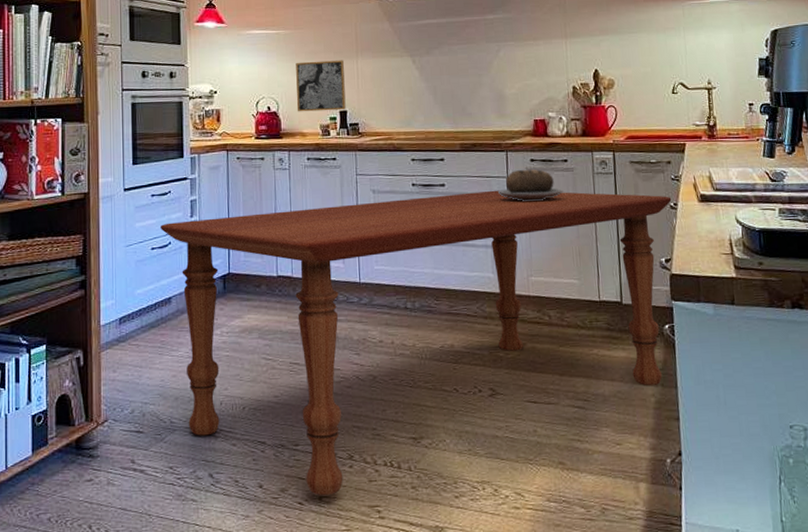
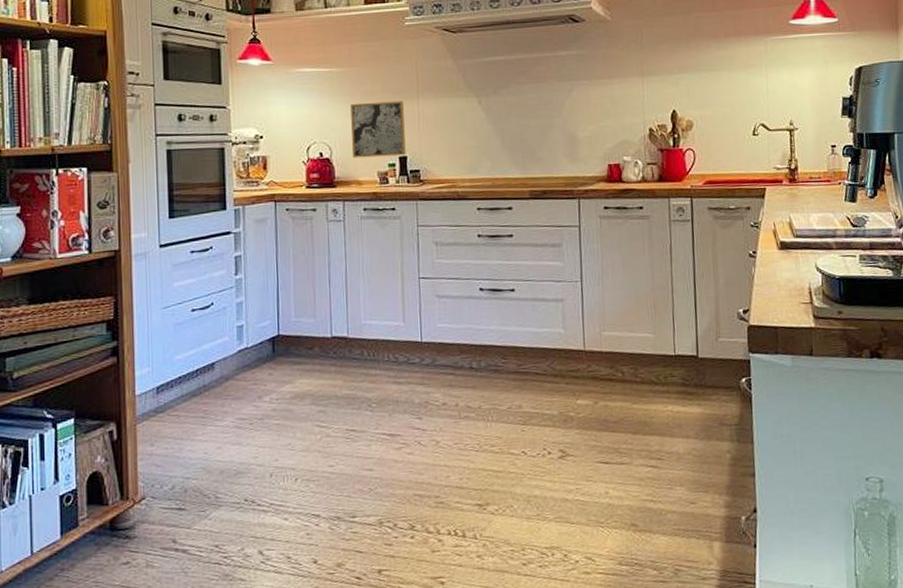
dining table: present [161,190,672,496] -> none [202,240,751,569]
bread: present [497,169,563,201] -> none [569,217,638,252]

